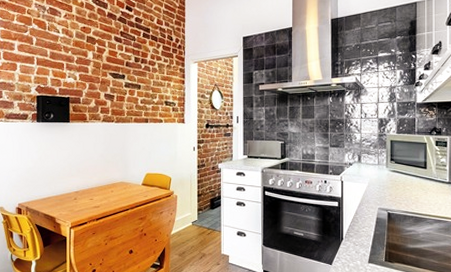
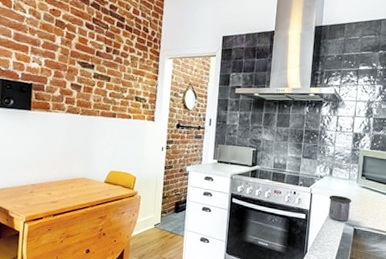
mug: none [360,181,383,207] -> present [328,195,352,222]

